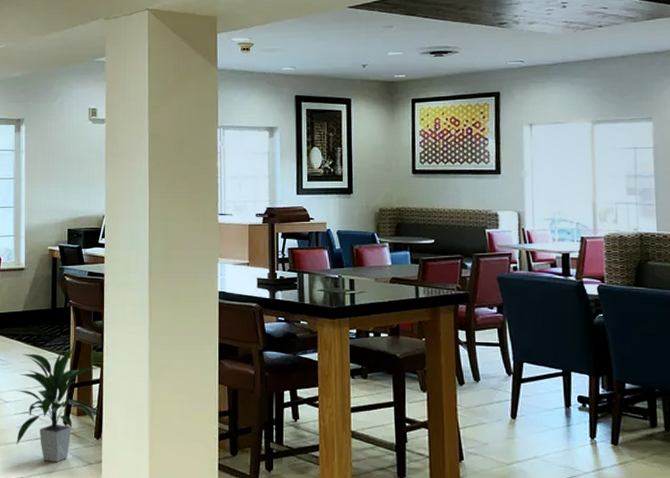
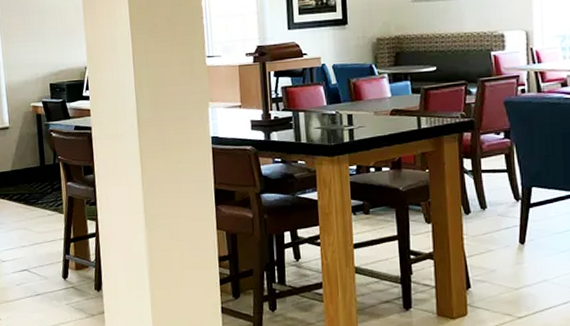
indoor plant: present [17,348,101,463] -> none [13,204,96,317]

